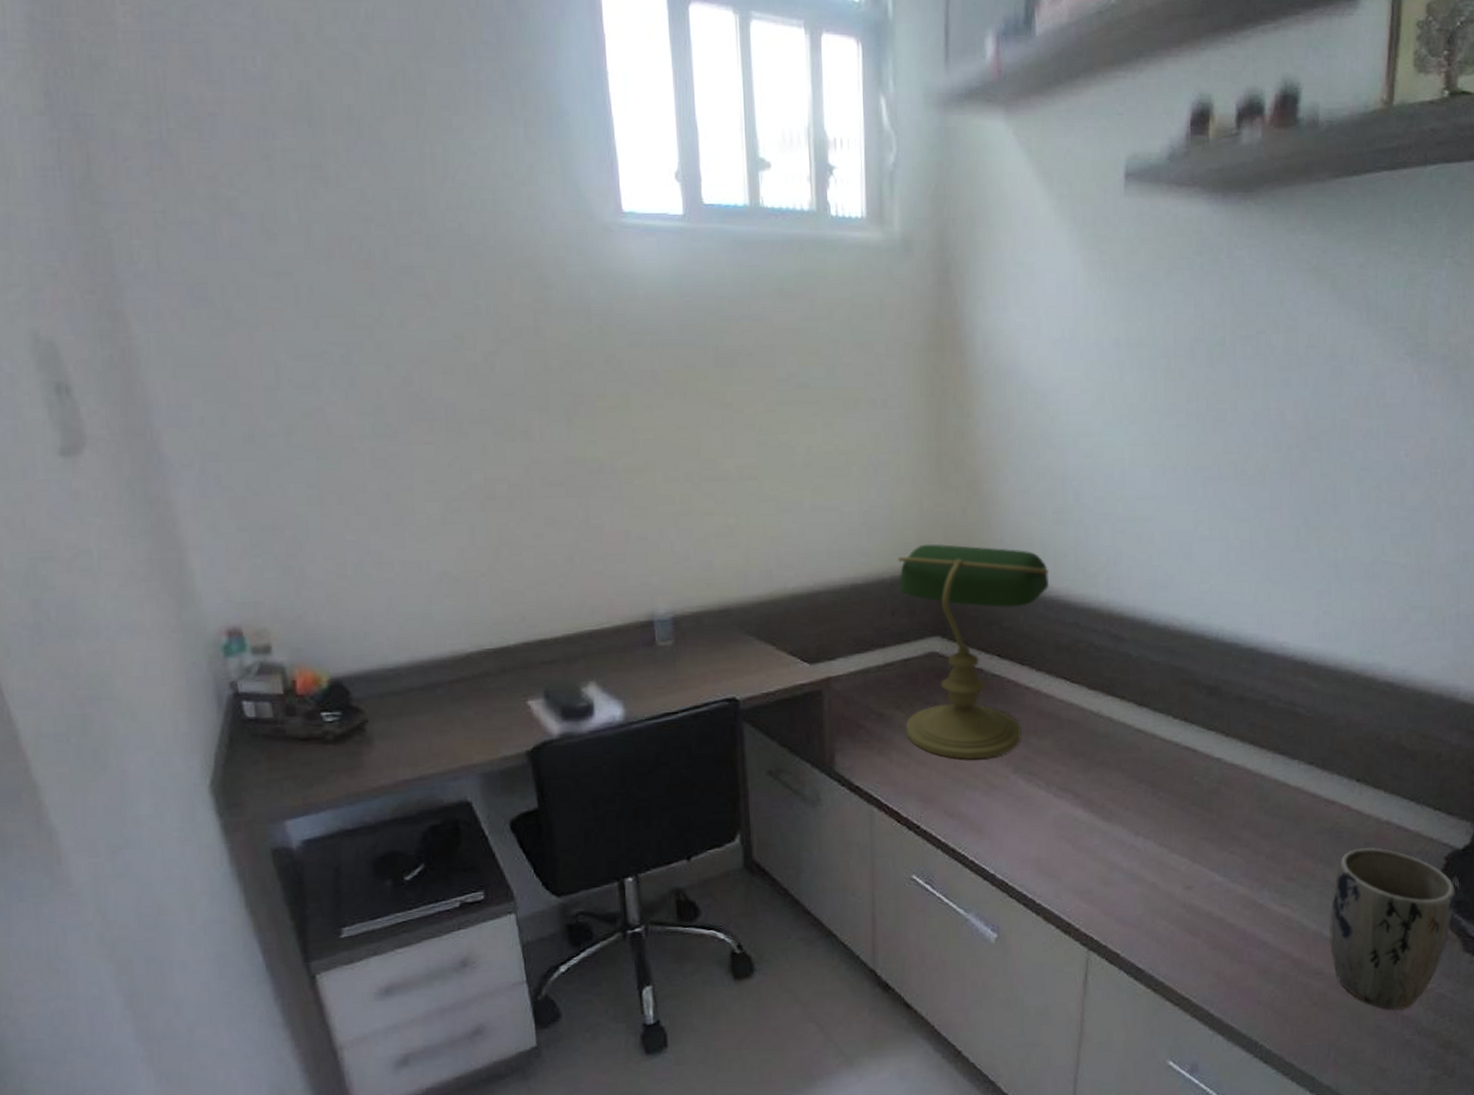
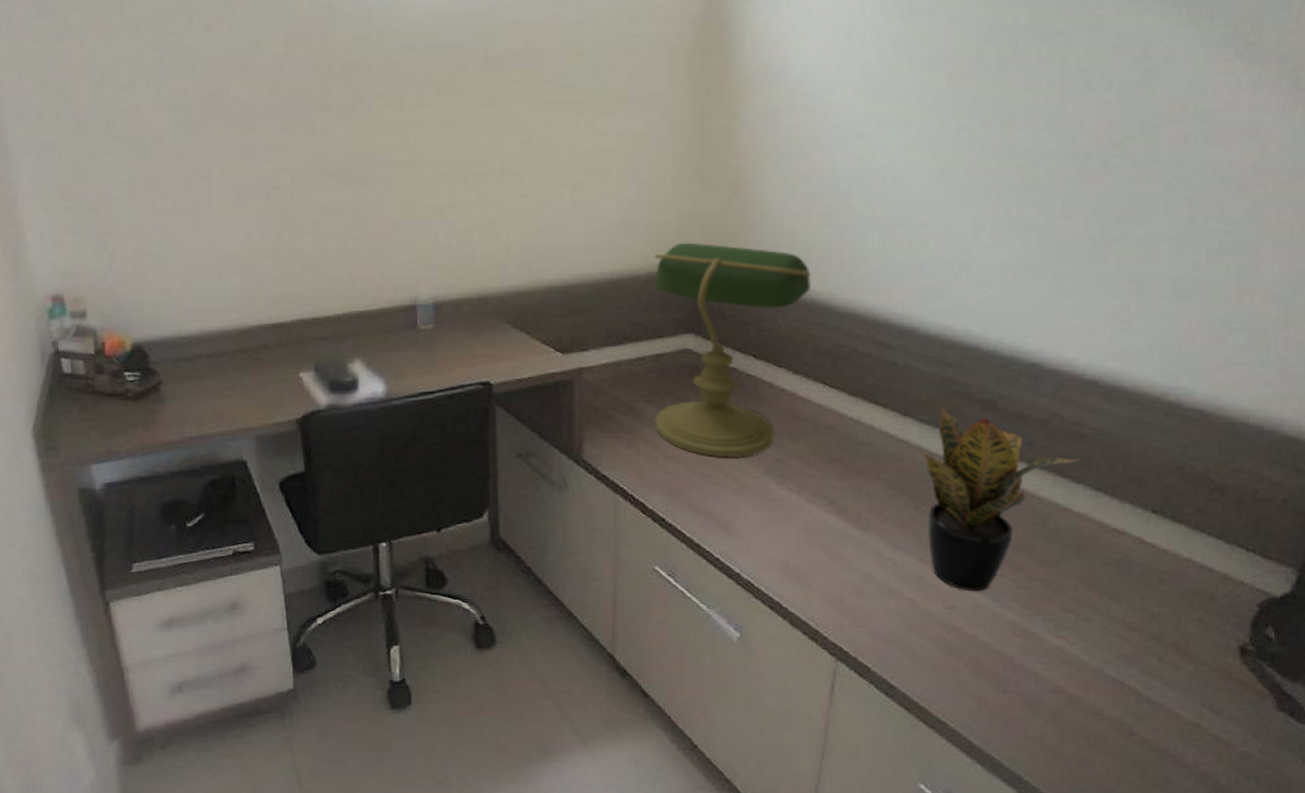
potted plant: none [1154,696,1295,871] -> present [919,408,1080,592]
plant pot: present [1329,848,1455,1010] -> none [1112,585,1269,764]

